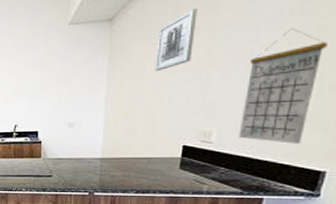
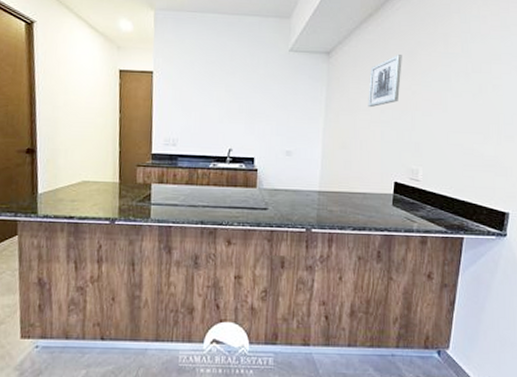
calendar: present [239,28,327,145] -> none [440,83,500,187]

